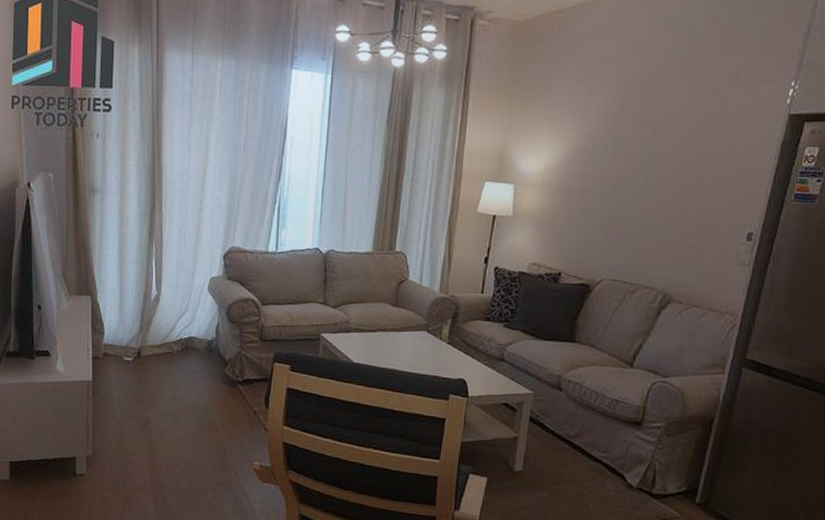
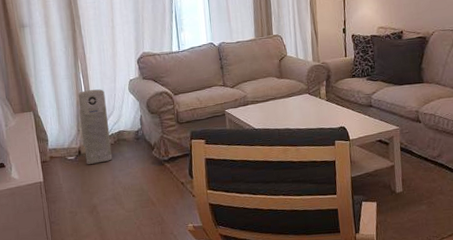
air purifier: none [144,281,179,371] -> present [78,89,113,164]

